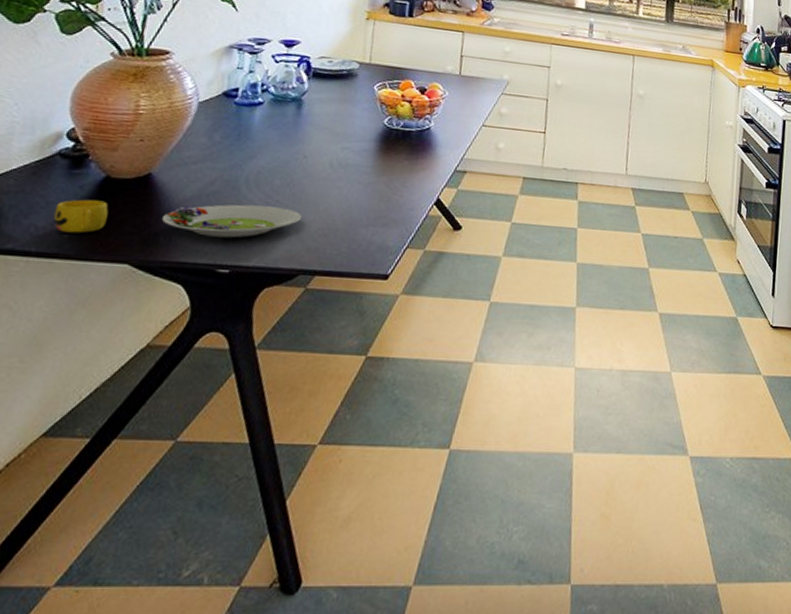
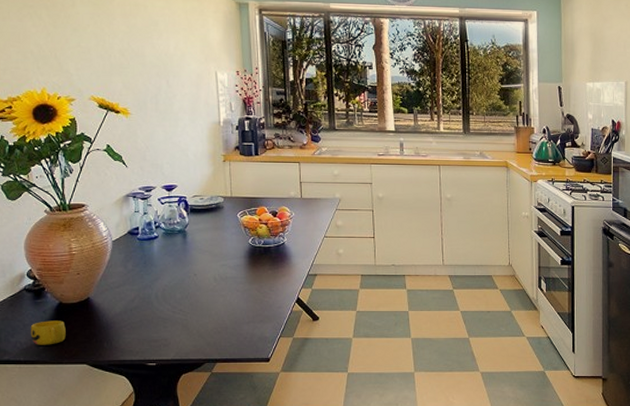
salad plate: present [162,204,302,238] -> none [103,315,200,340]

